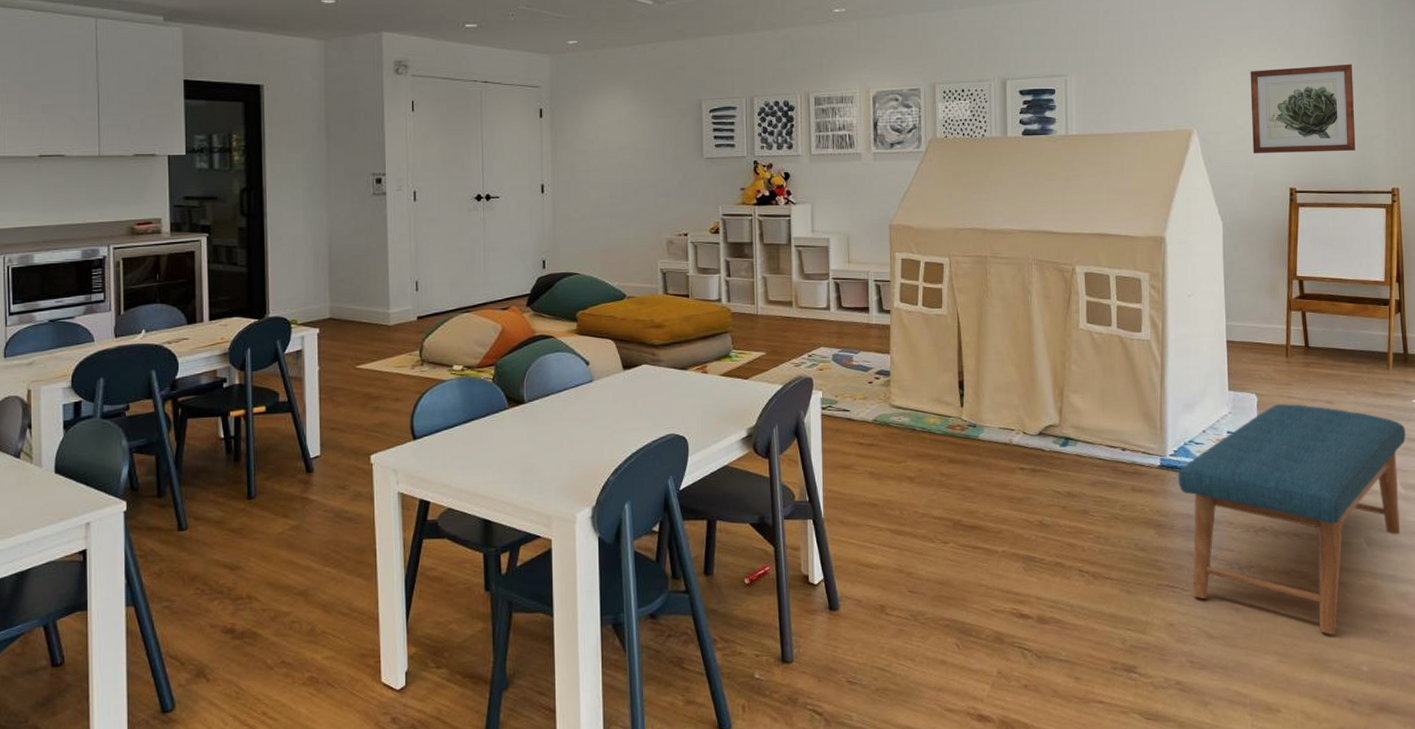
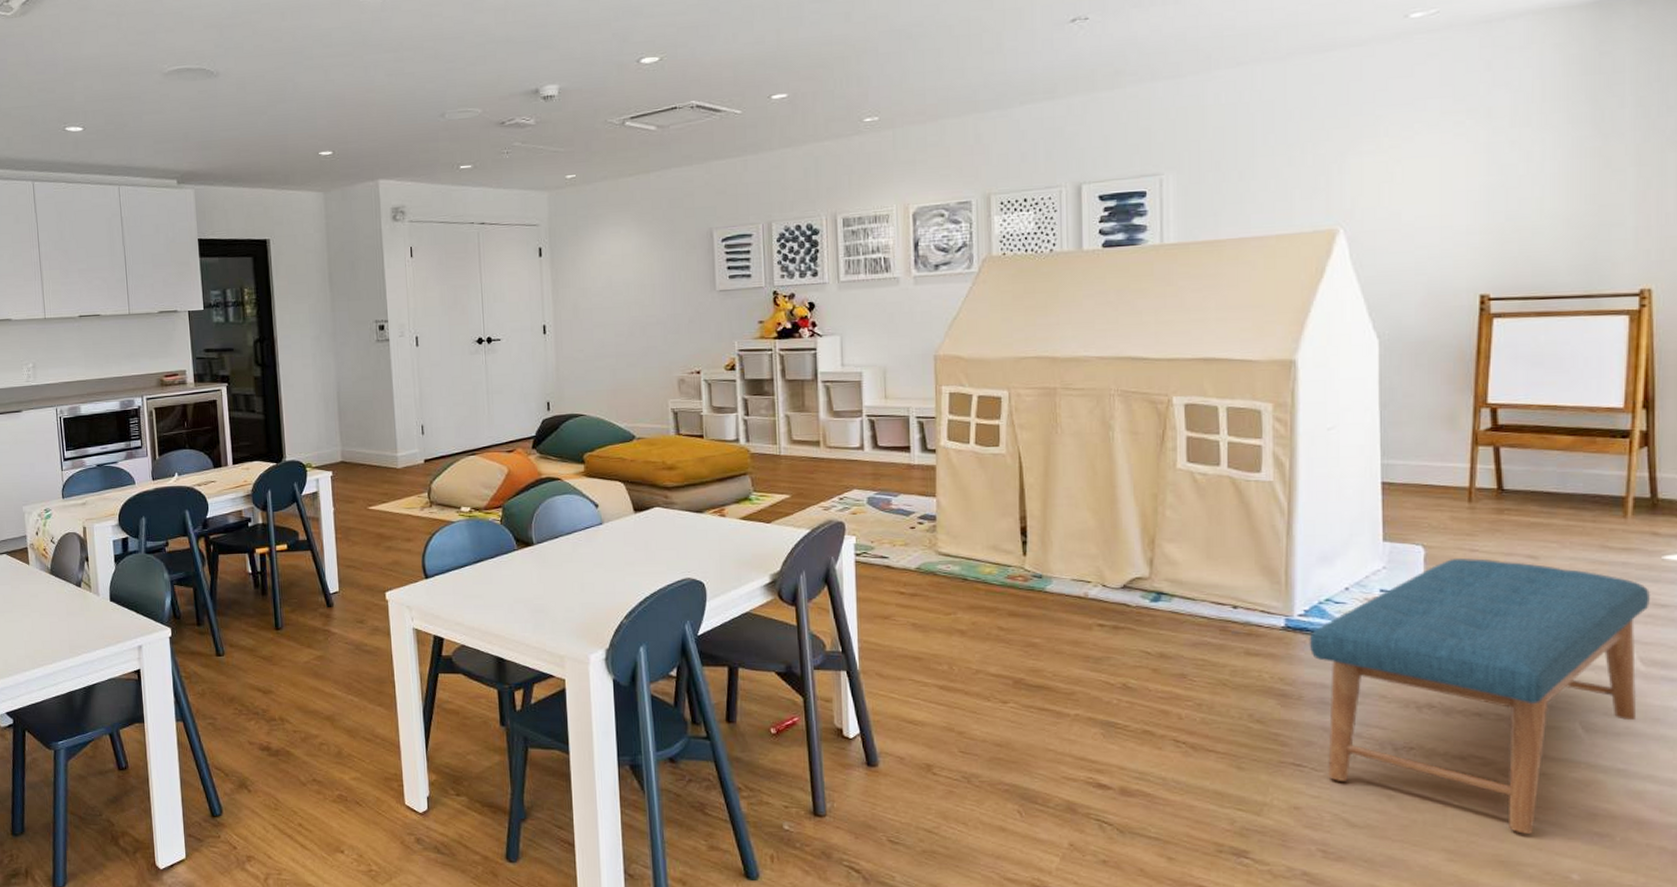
wall art: present [1250,64,1356,153] -> none [1424,132,1584,254]

